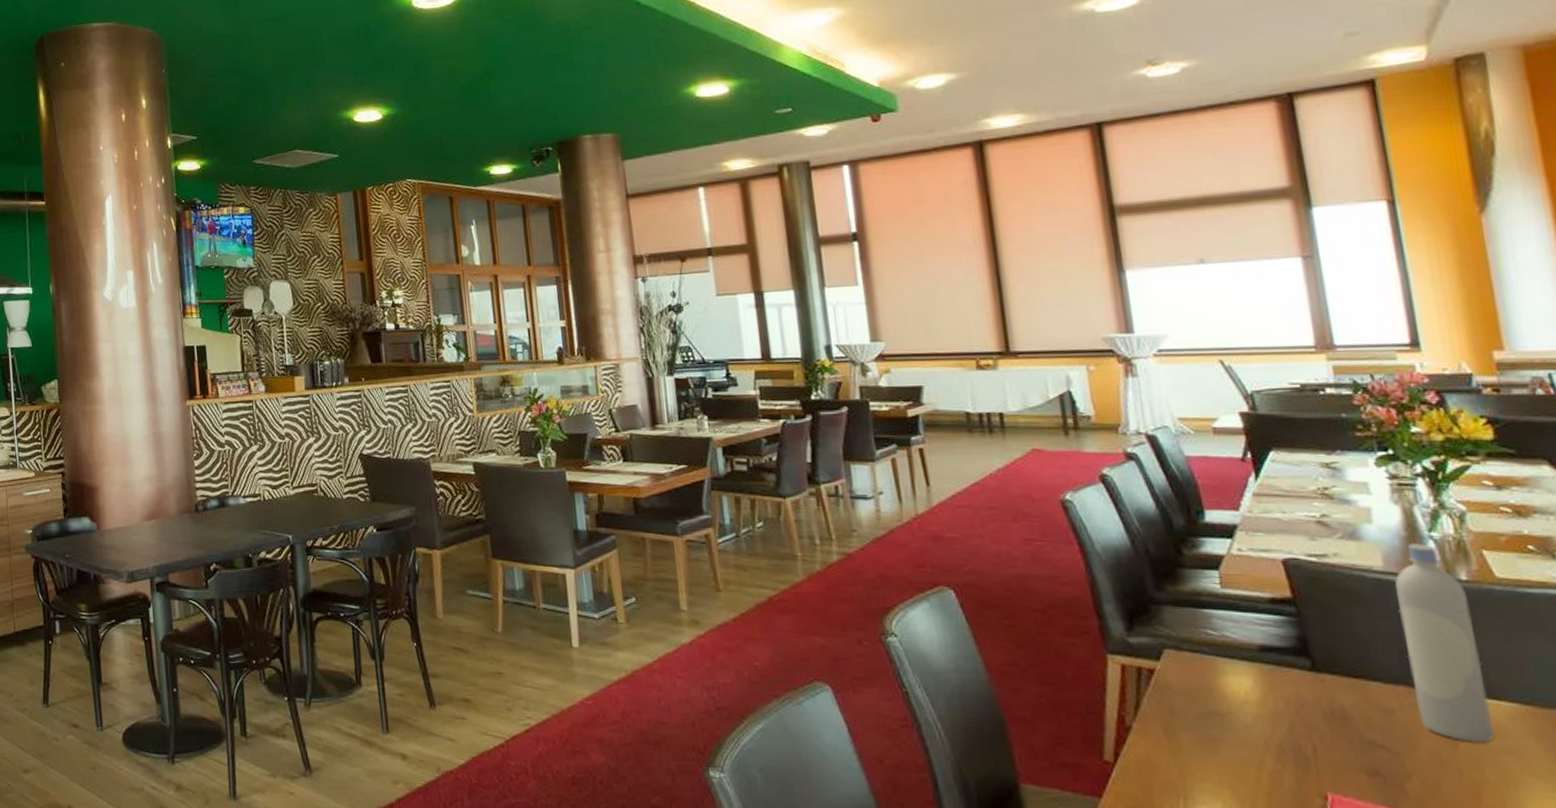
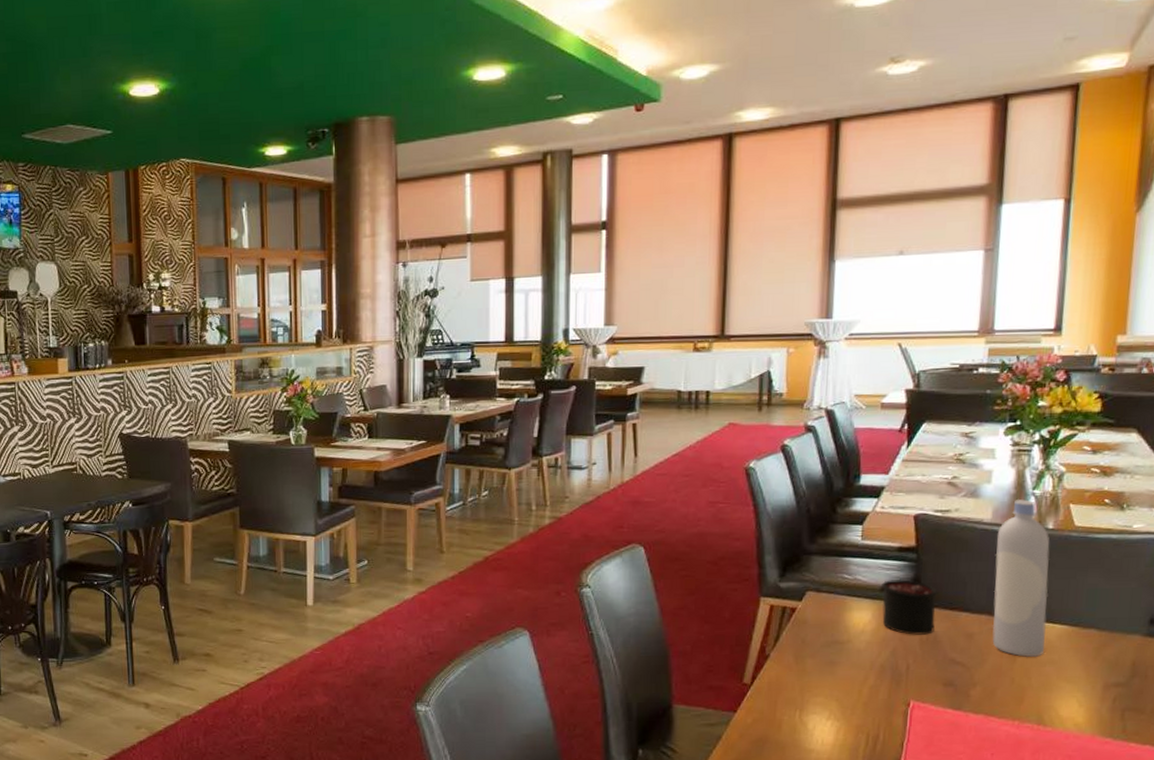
candle: none [1258,631,1340,708] -> present [881,573,938,635]

